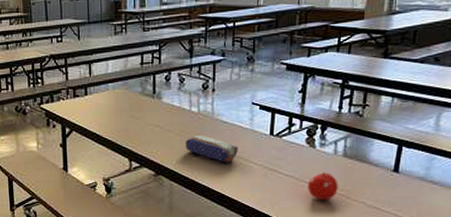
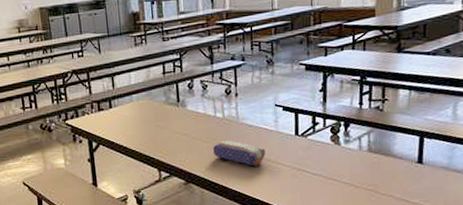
fruit: present [308,172,338,200] -> none [336,168,366,197]

